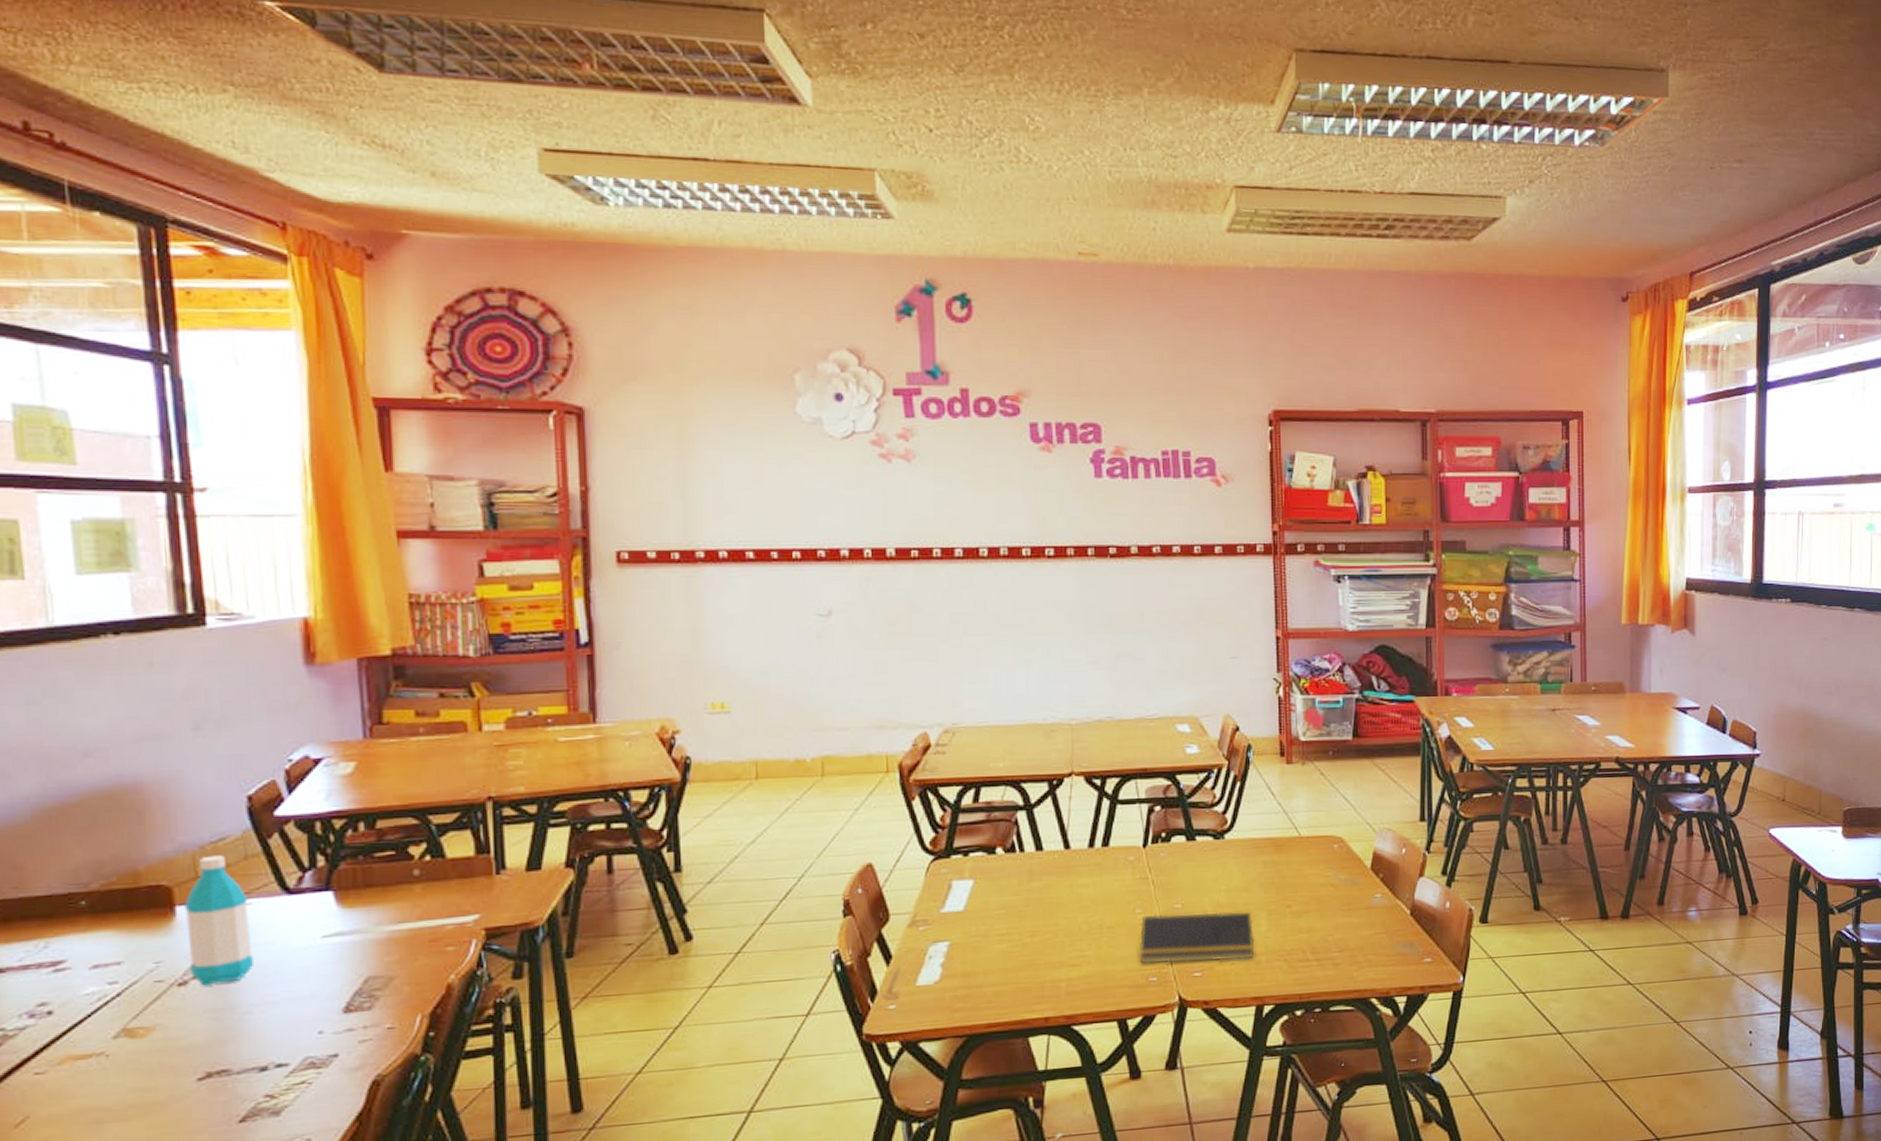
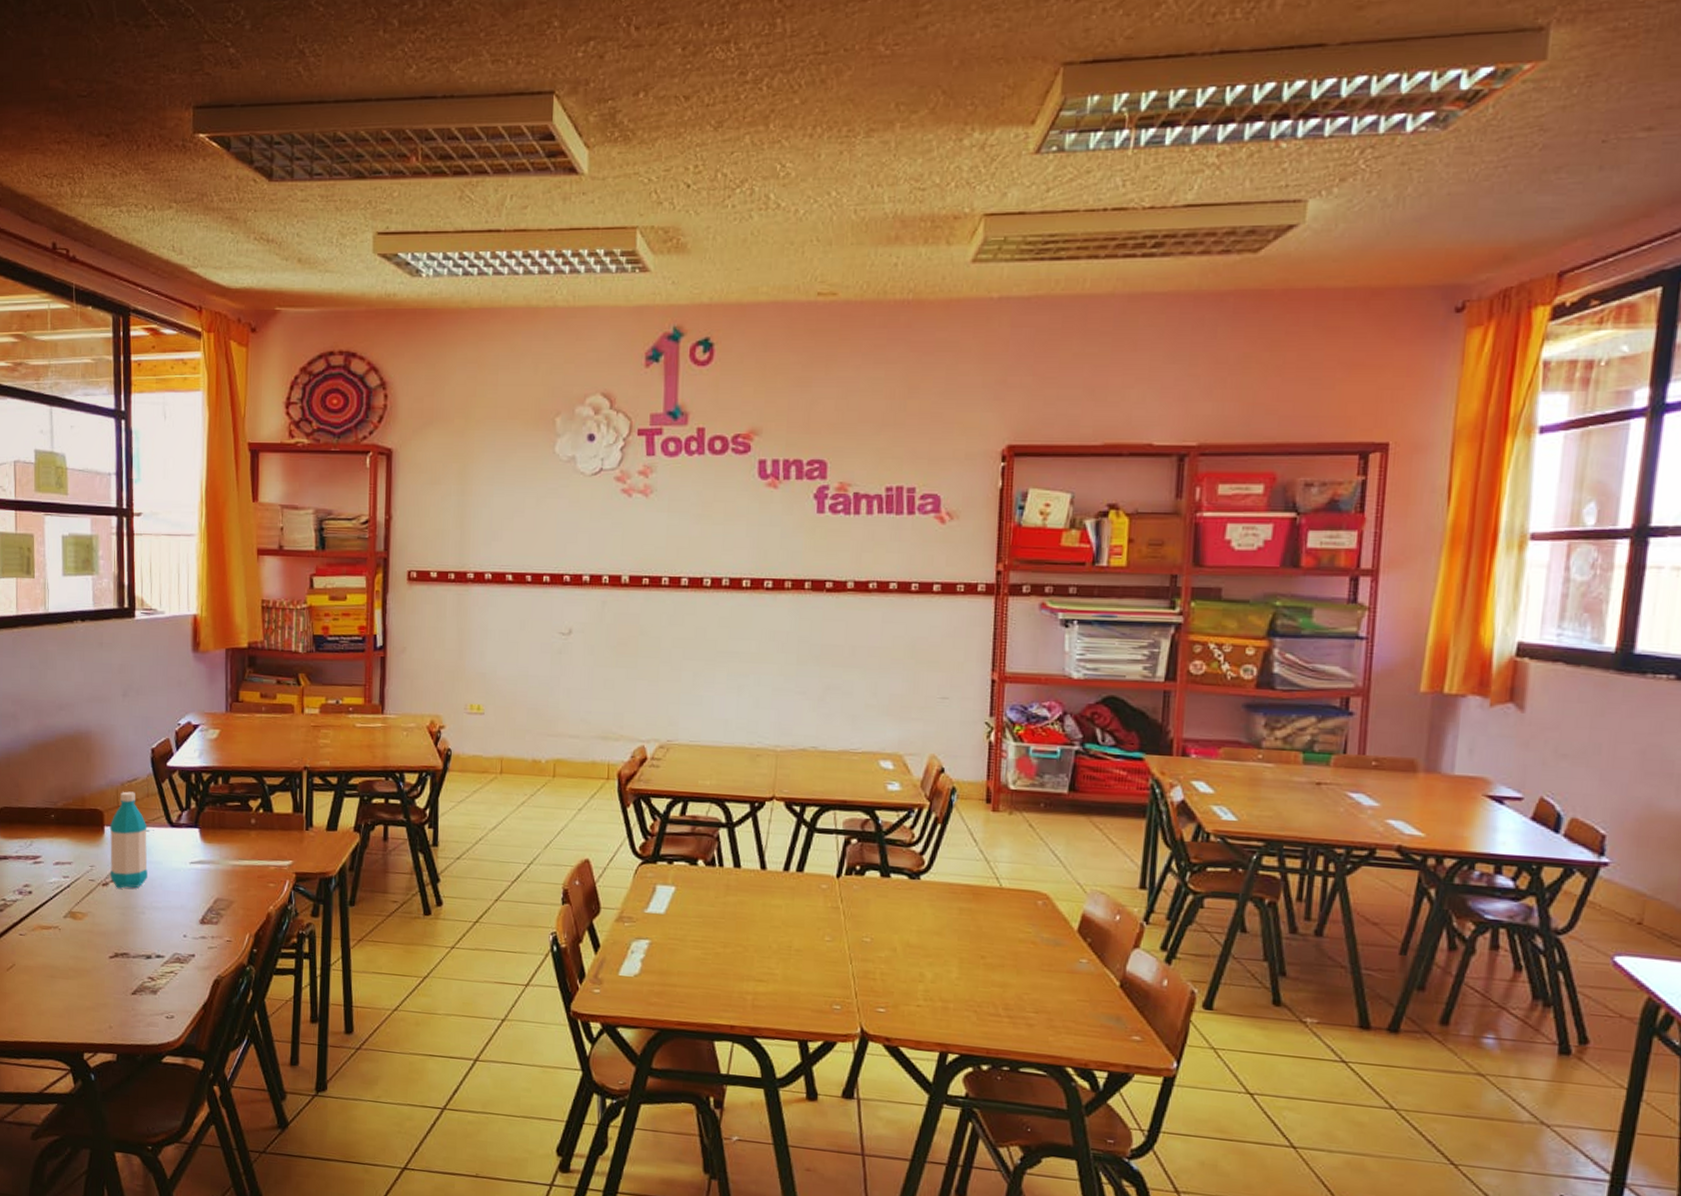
notepad: present [1139,911,1255,964] -> none [824,944,944,1005]

